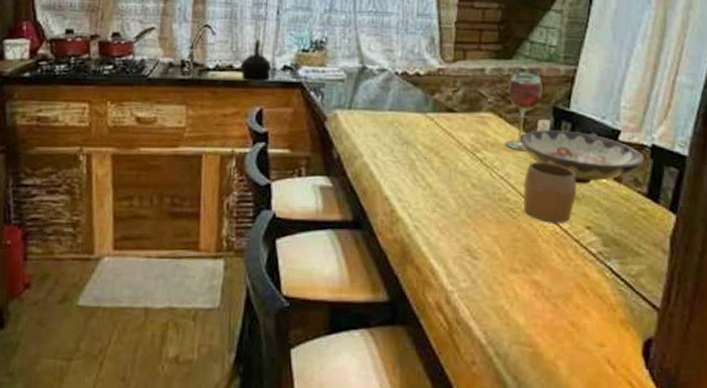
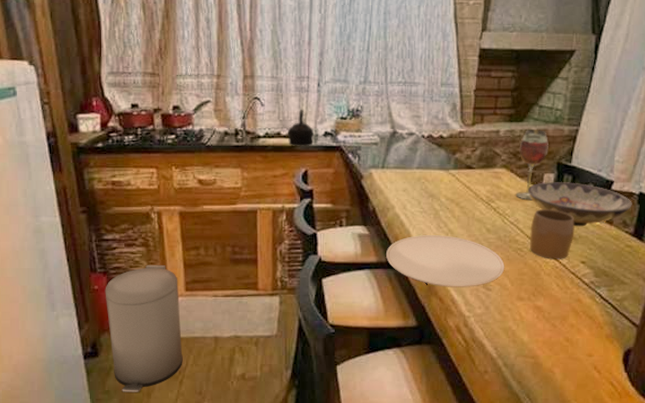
pedal bin: none [18,217,106,377] -> present [105,265,183,393]
plate: none [353,189,494,255] -> present [386,235,505,287]

